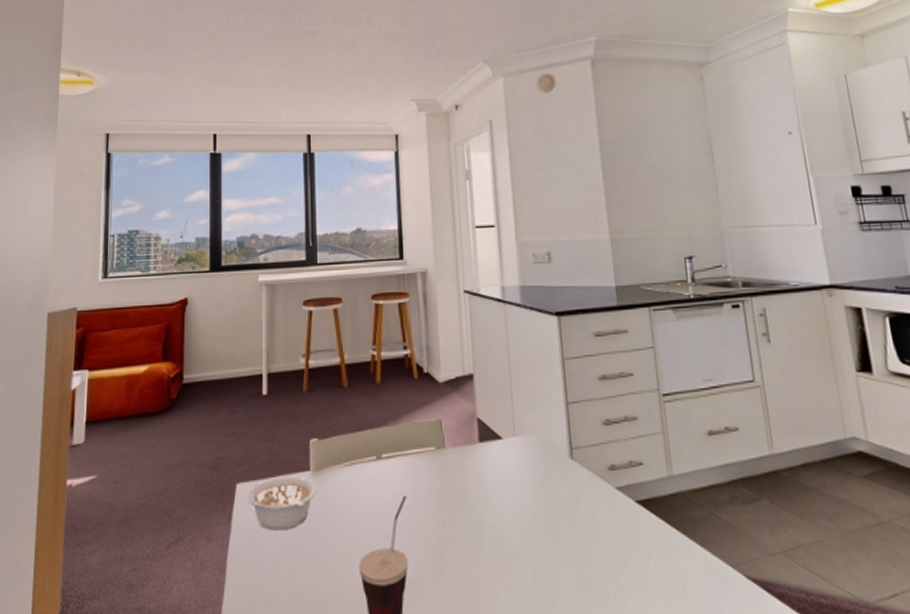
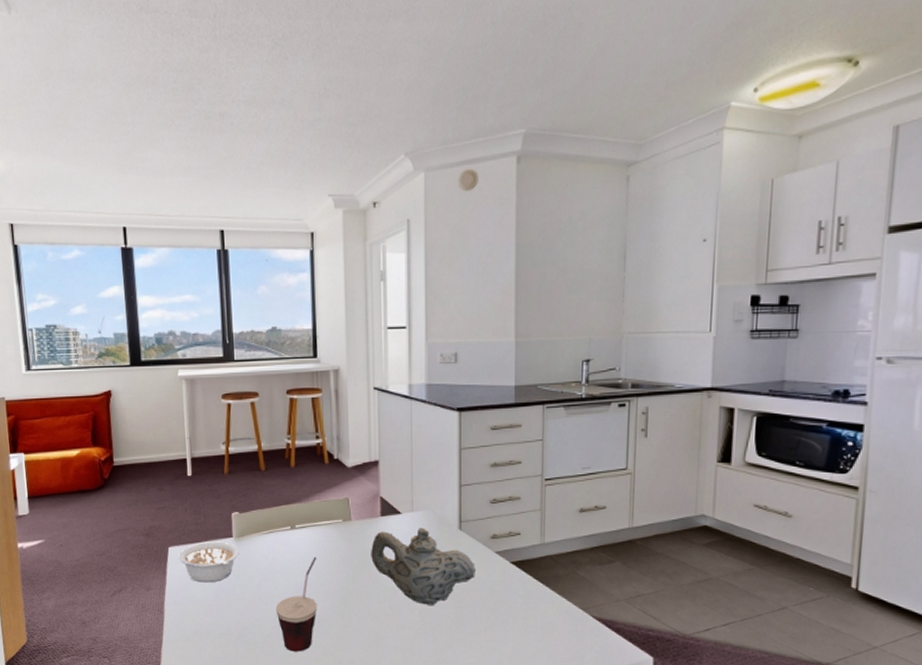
teapot: none [469,456,596,562] -> present [371,527,475,606]

